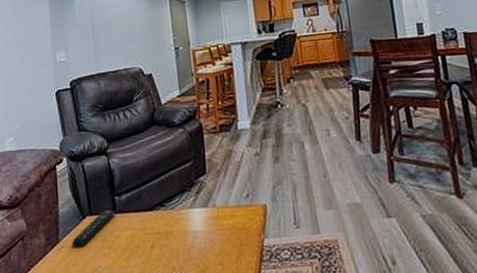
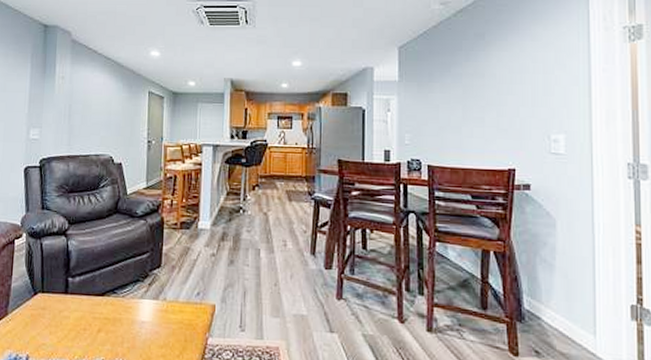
remote control: present [71,209,116,248] -> none [19,289,68,323]

